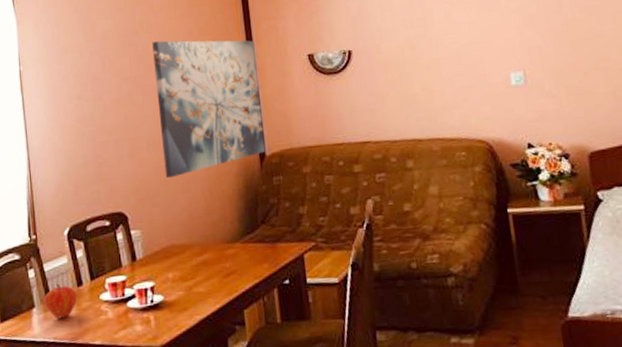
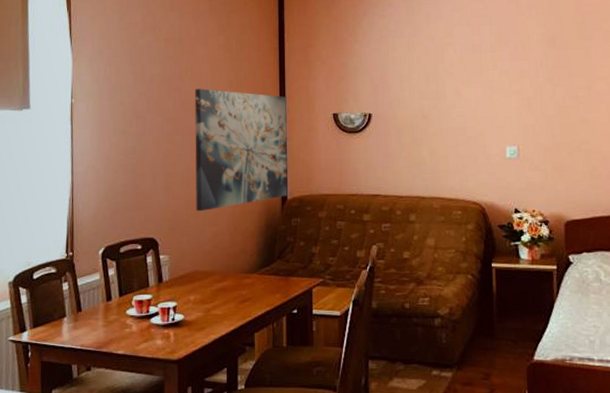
fruit: present [43,283,78,318] -> none [74,297,107,328]

